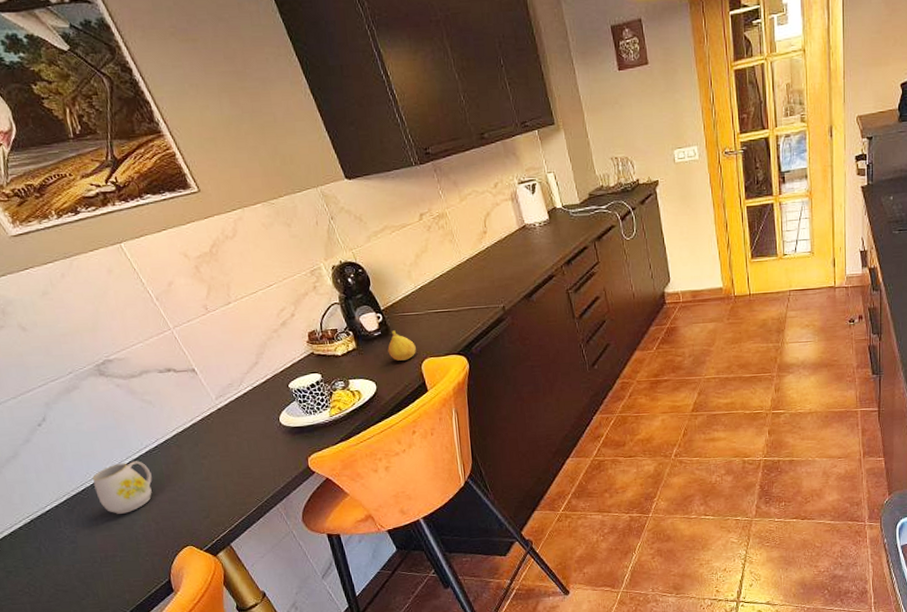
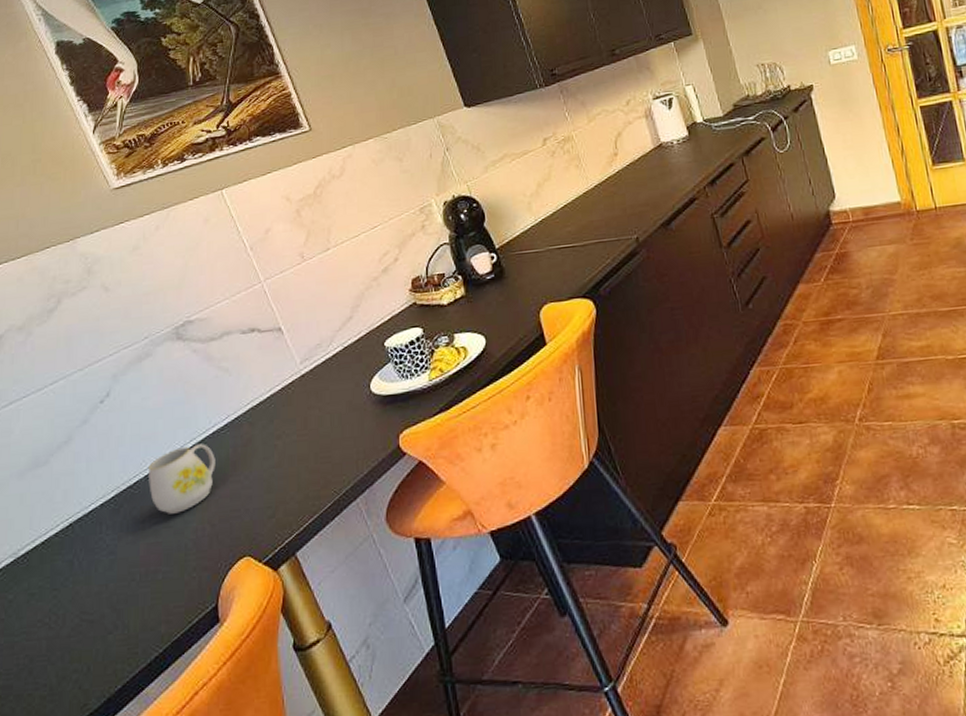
fruit: present [388,330,416,361] -> none [501,272,534,309]

